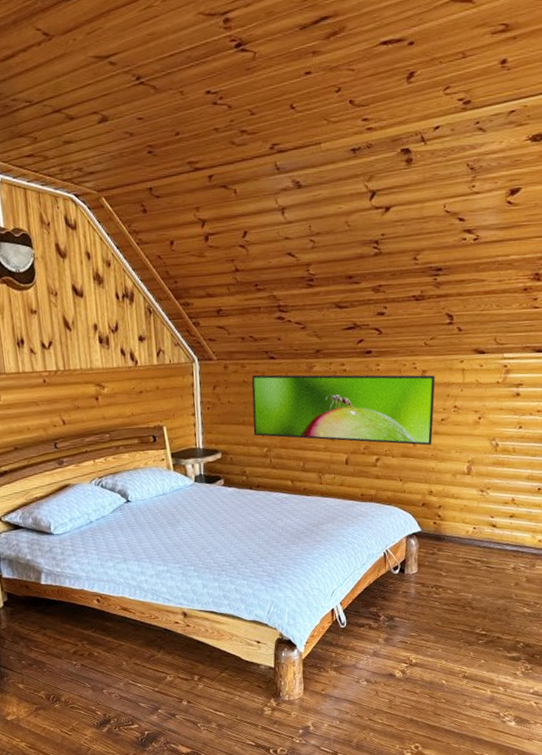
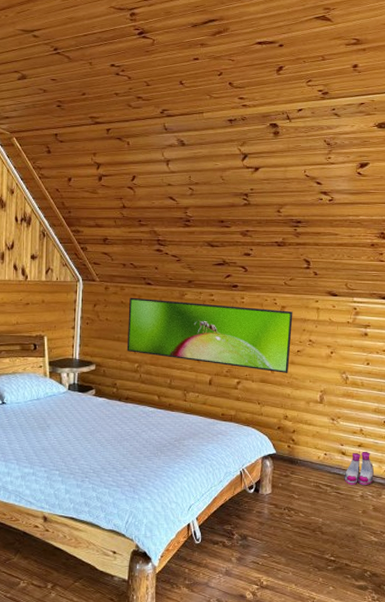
boots: none [495,521,527,558] -> present [344,451,374,486]

